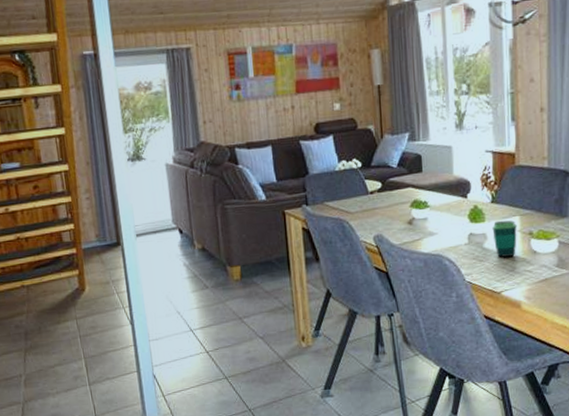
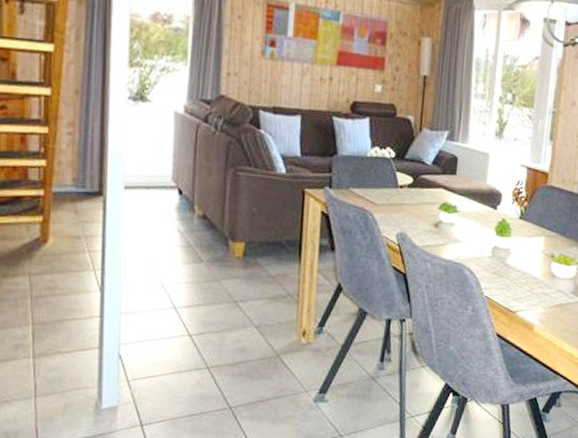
cup: present [492,220,517,257] -> none [516,238,541,277]

